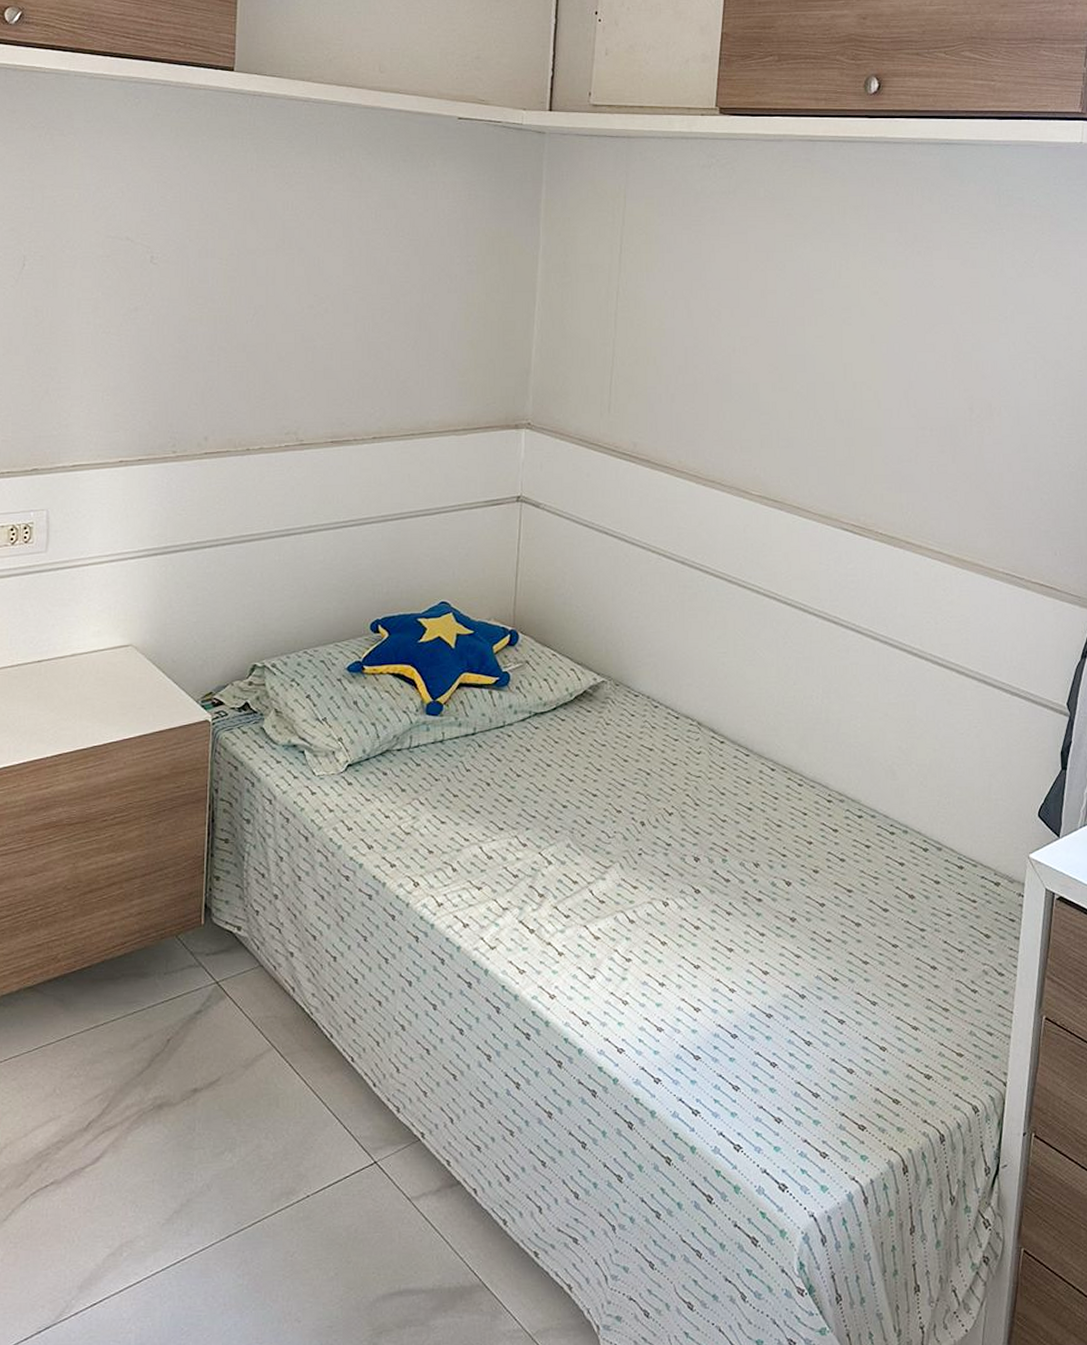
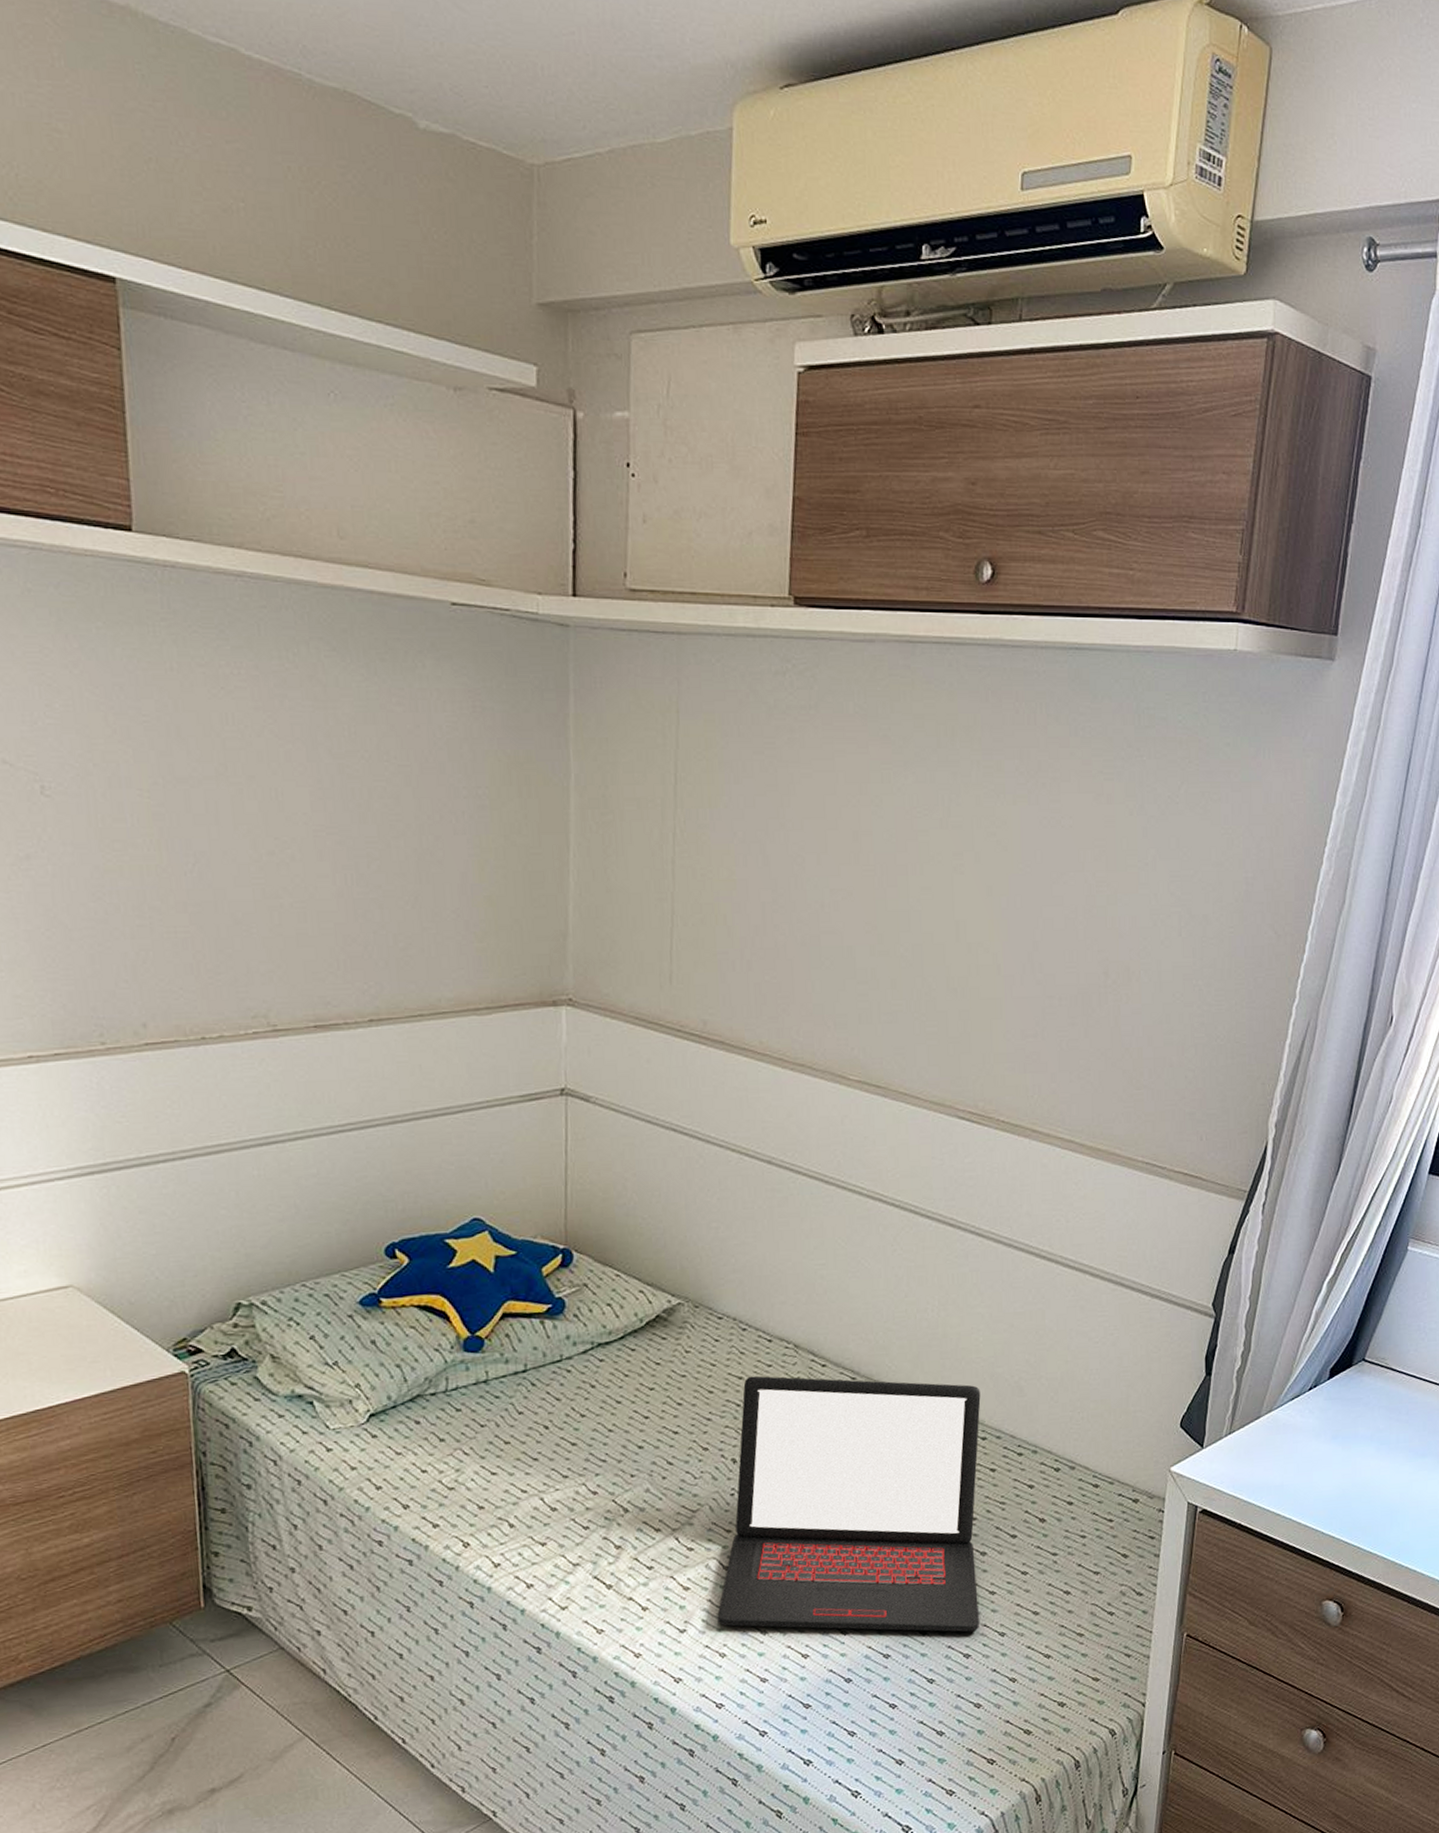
laptop: none [622,748,858,999] -> present [717,1375,981,1632]

